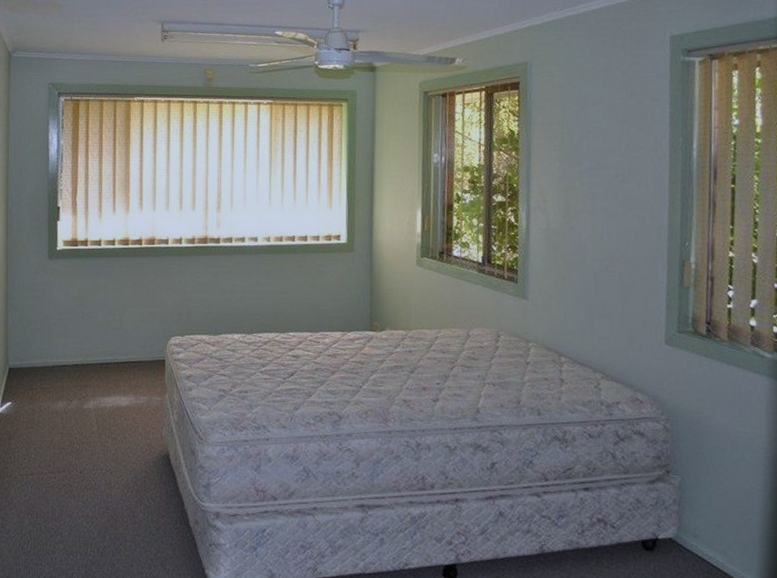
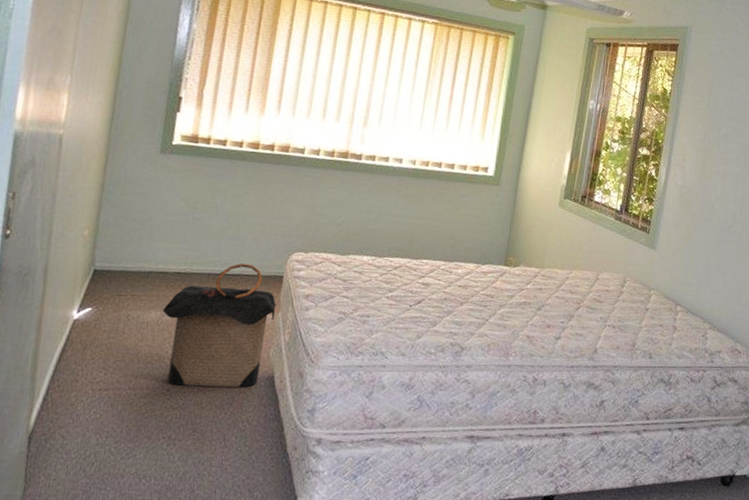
laundry hamper: none [67,352,163,468] -> present [162,263,277,388]

